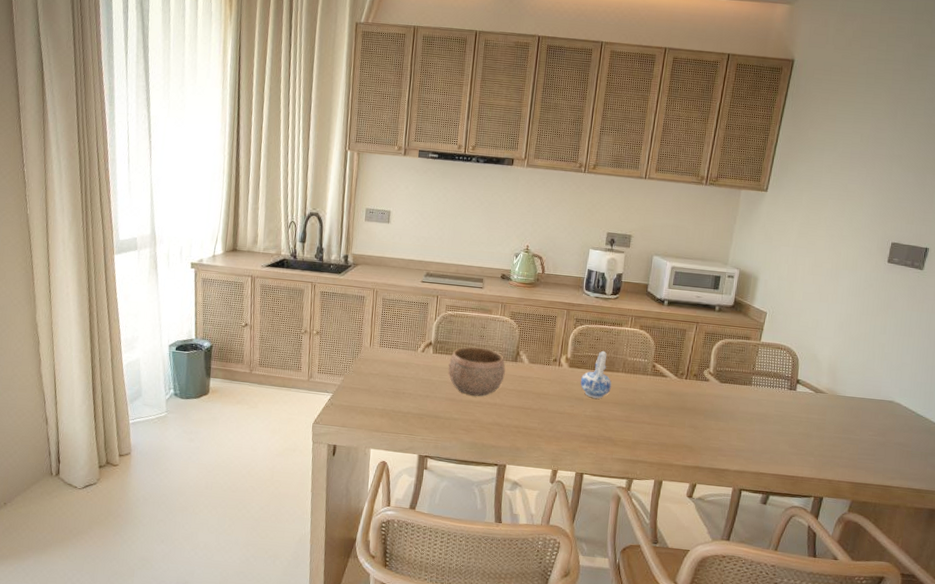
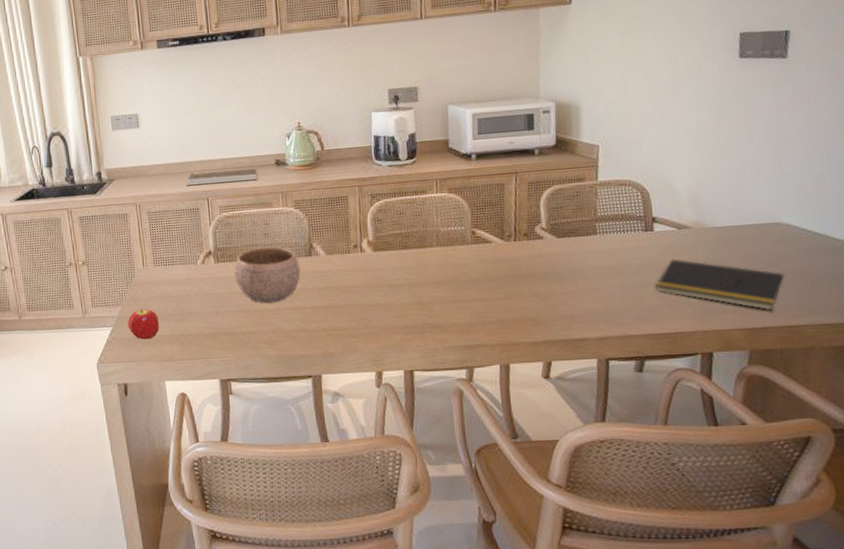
fruit: none [346,382,375,410] -> present [127,308,159,340]
ceramic pitcher: present [581,350,612,399] -> none [390,225,428,282]
notepad: none [789,416,889,471] -> present [655,259,785,311]

